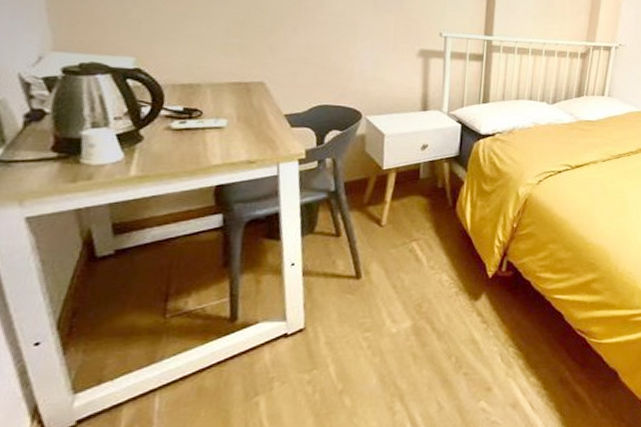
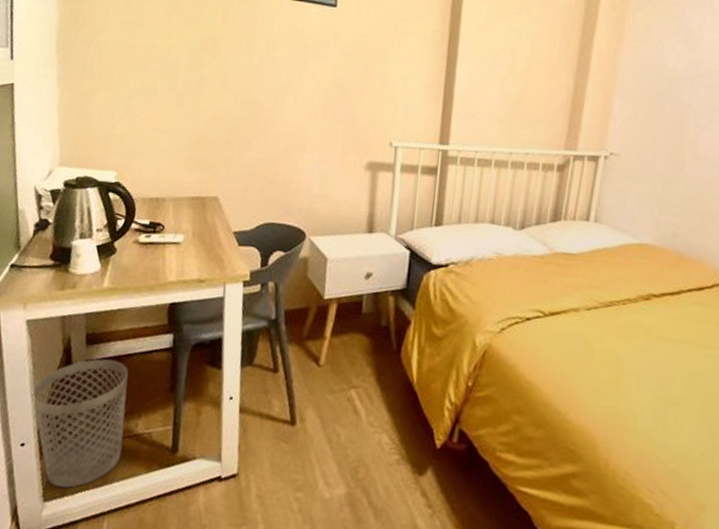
wastebasket: none [42,246,172,376] -> present [31,359,129,488]

